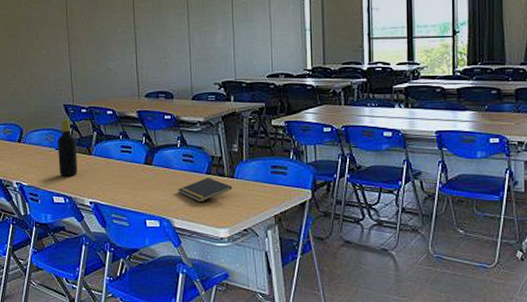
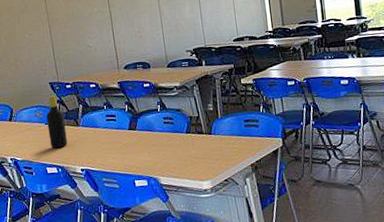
notepad: present [178,178,232,203] -> none [161,136,211,160]

